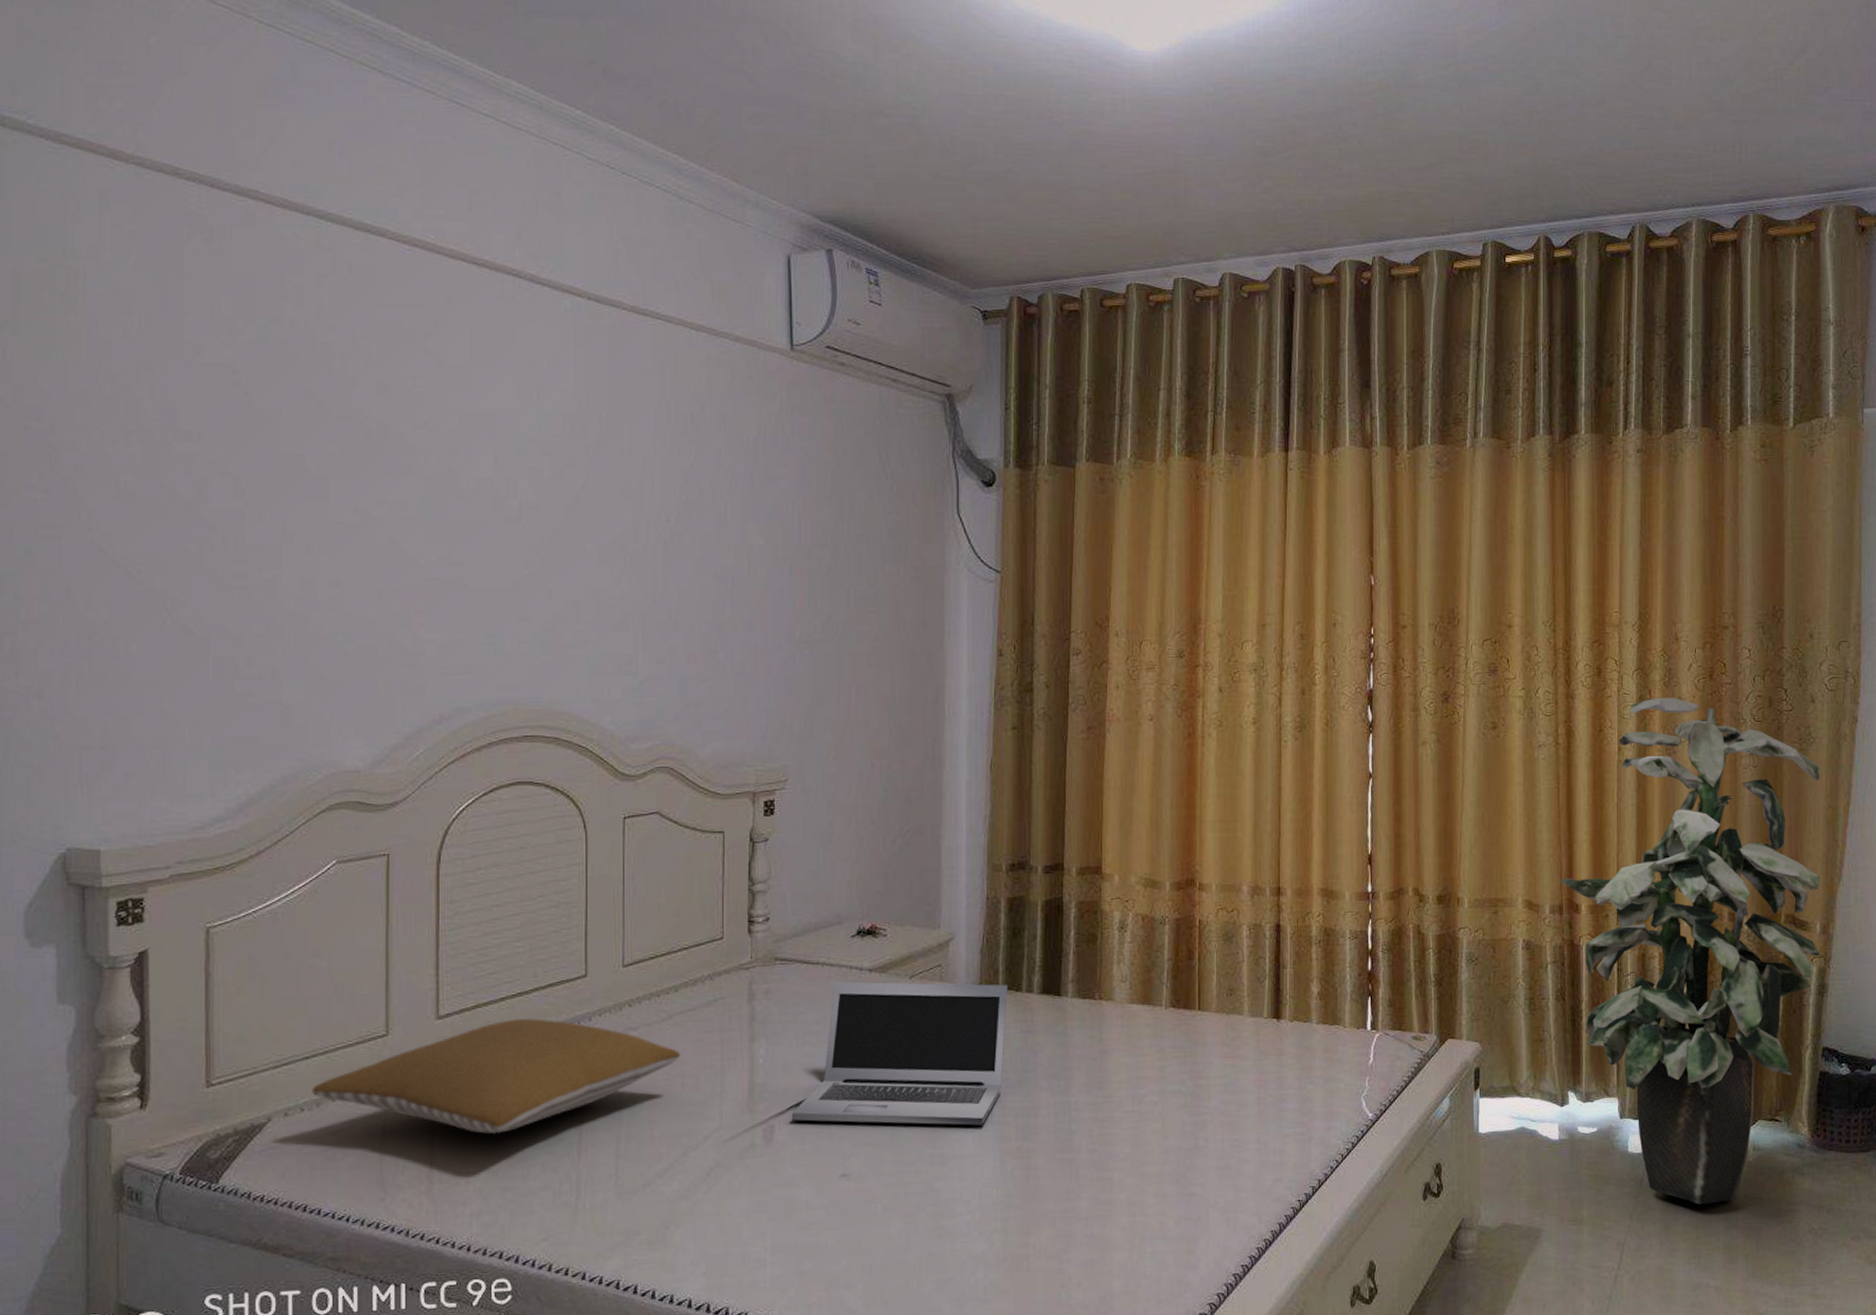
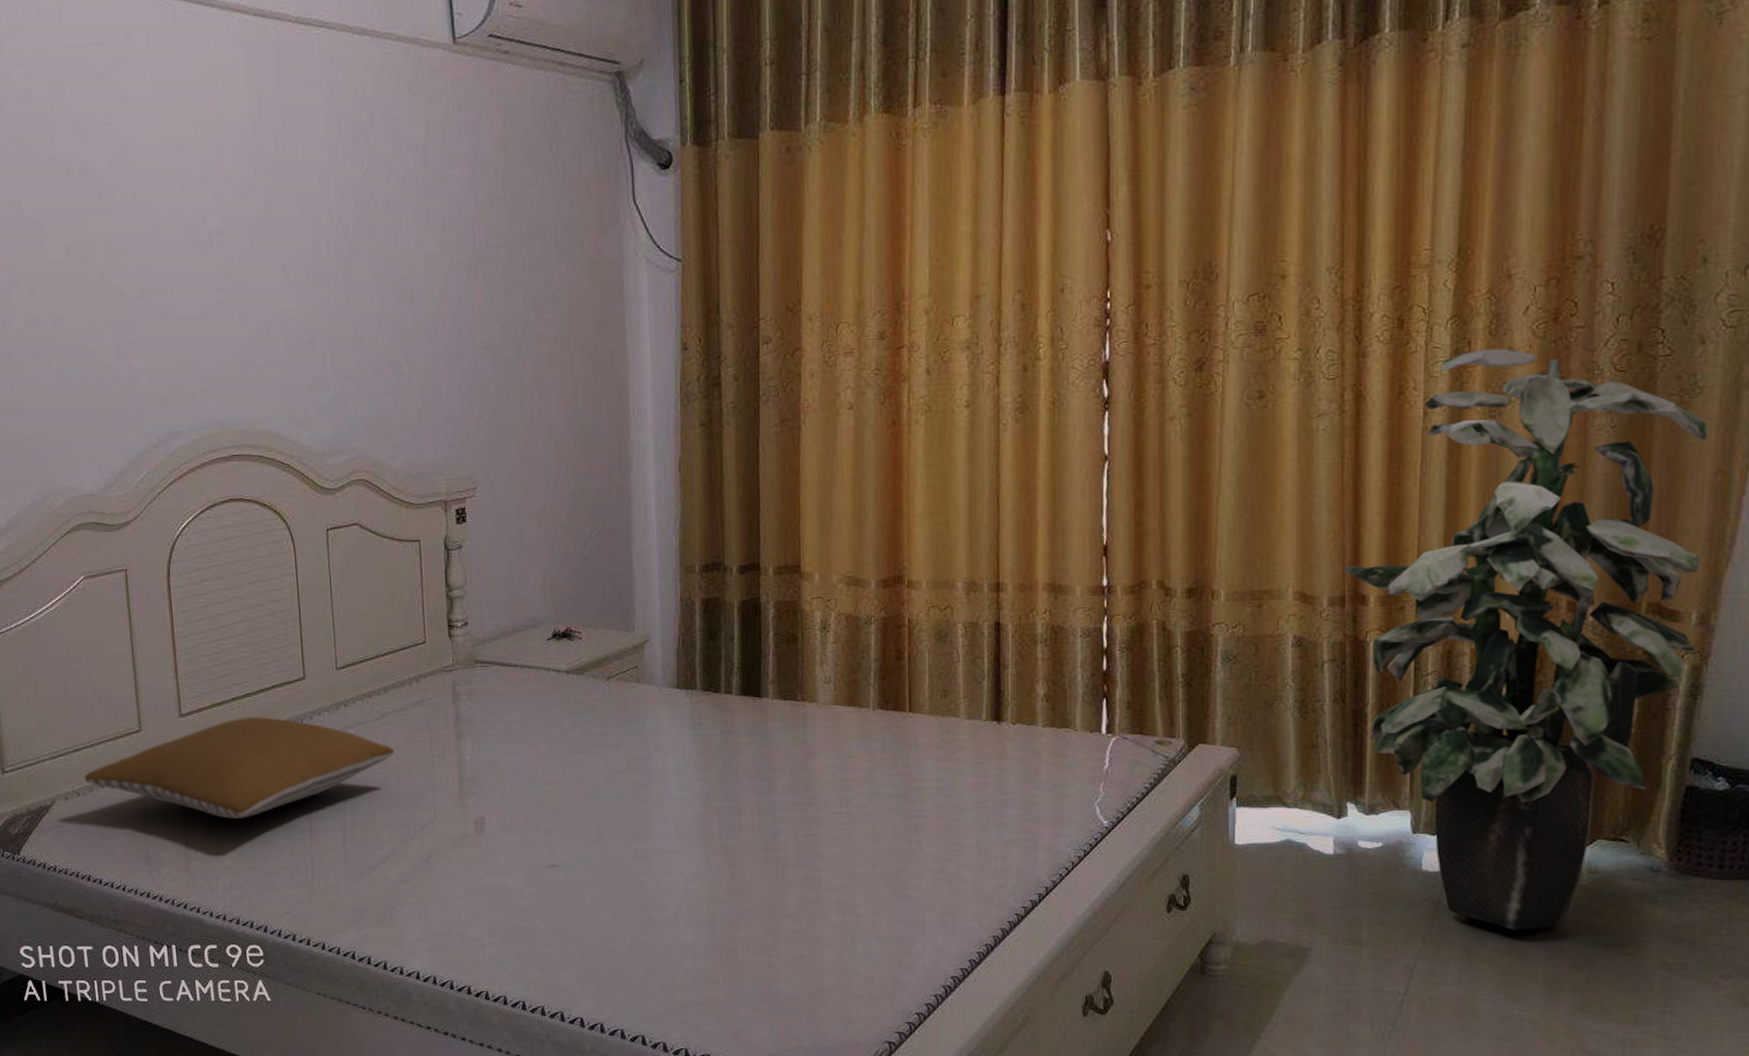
laptop: present [791,981,1008,1126] -> none [499,683,706,823]

